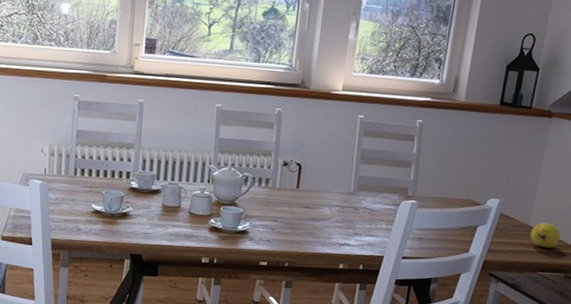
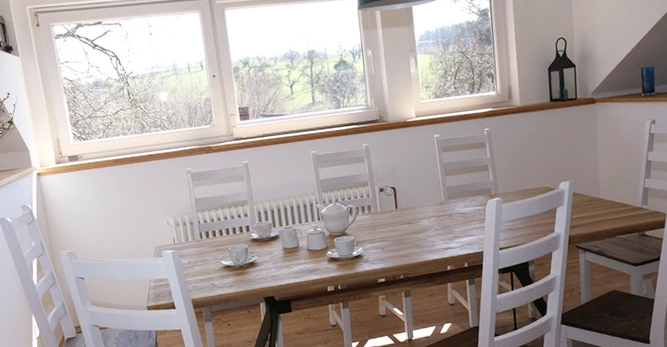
fruit: present [530,222,561,248] -> none [602,192,628,215]

